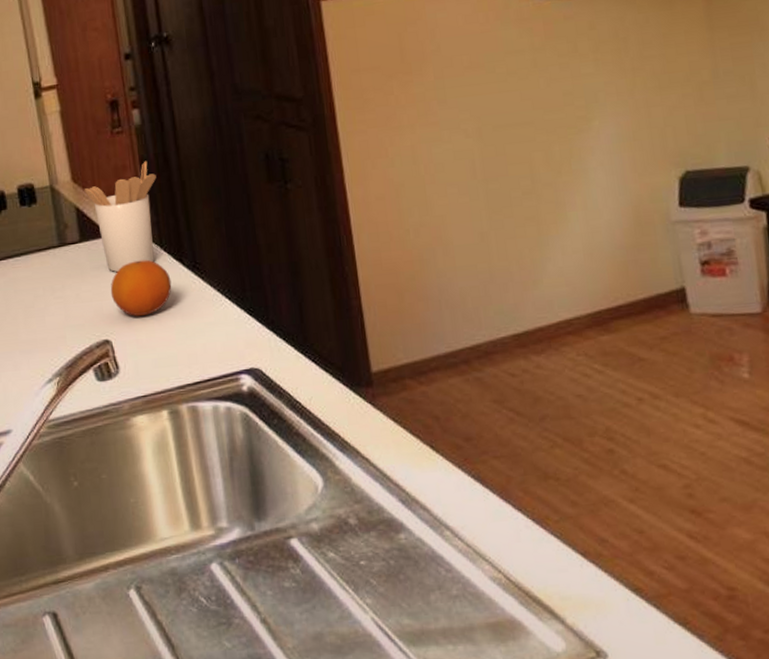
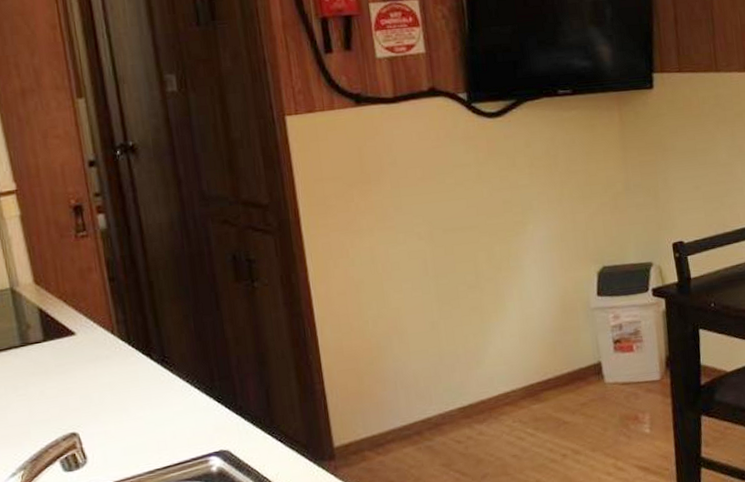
utensil holder: present [84,160,156,272] -> none [47,262,123,369]
fruit: present [110,259,172,317] -> none [76,355,141,410]

